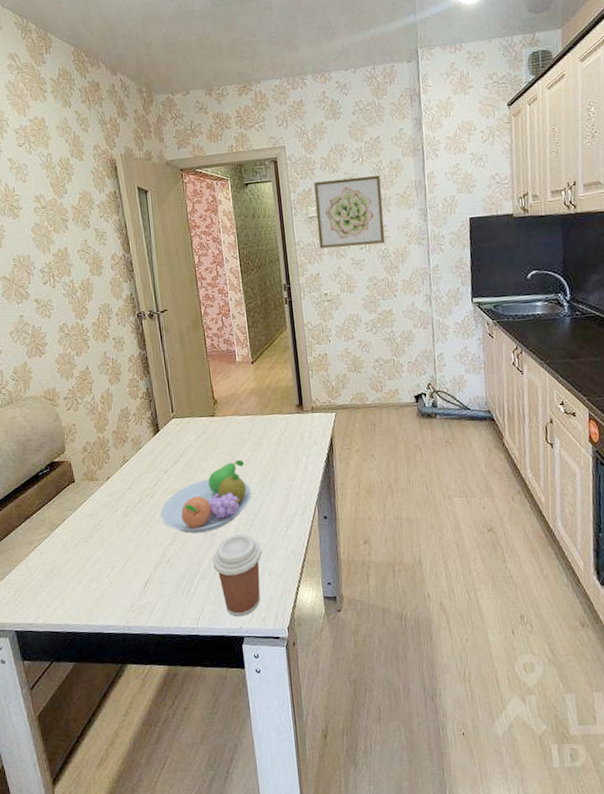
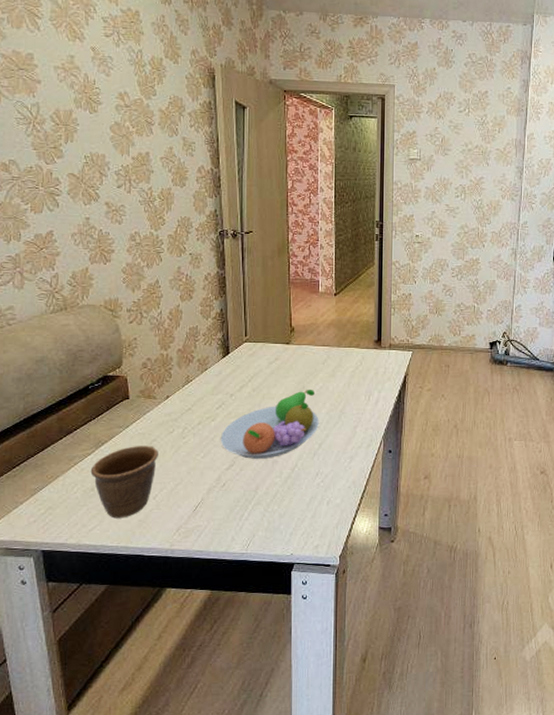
mug: none [48,526,106,598] -> present [90,446,158,519]
coffee cup: present [212,533,262,616] -> none [270,462,322,543]
wall art: present [314,175,385,249] -> none [416,125,483,194]

